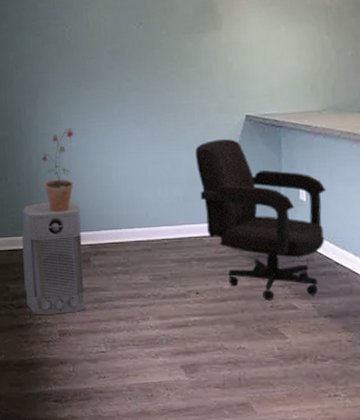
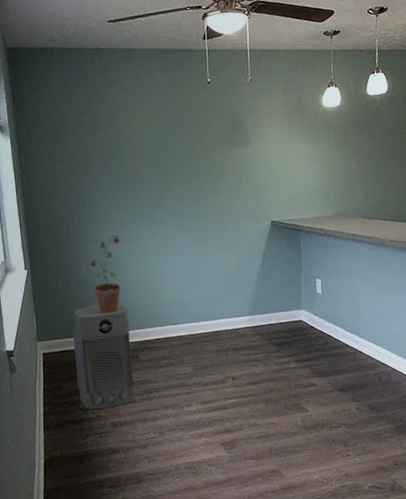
office chair: present [194,138,327,300] -> none [229,241,338,381]

